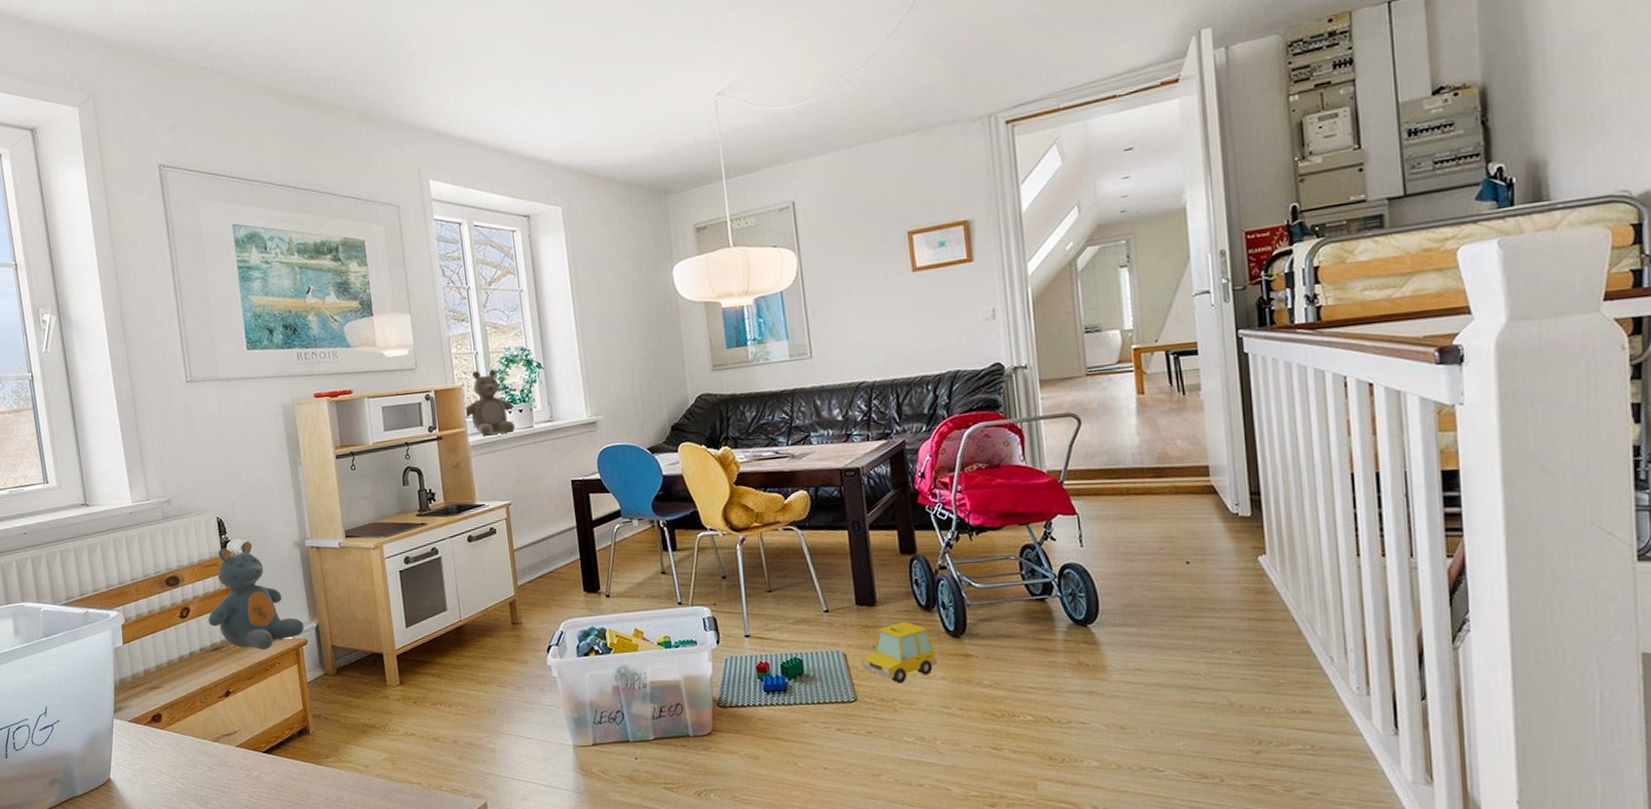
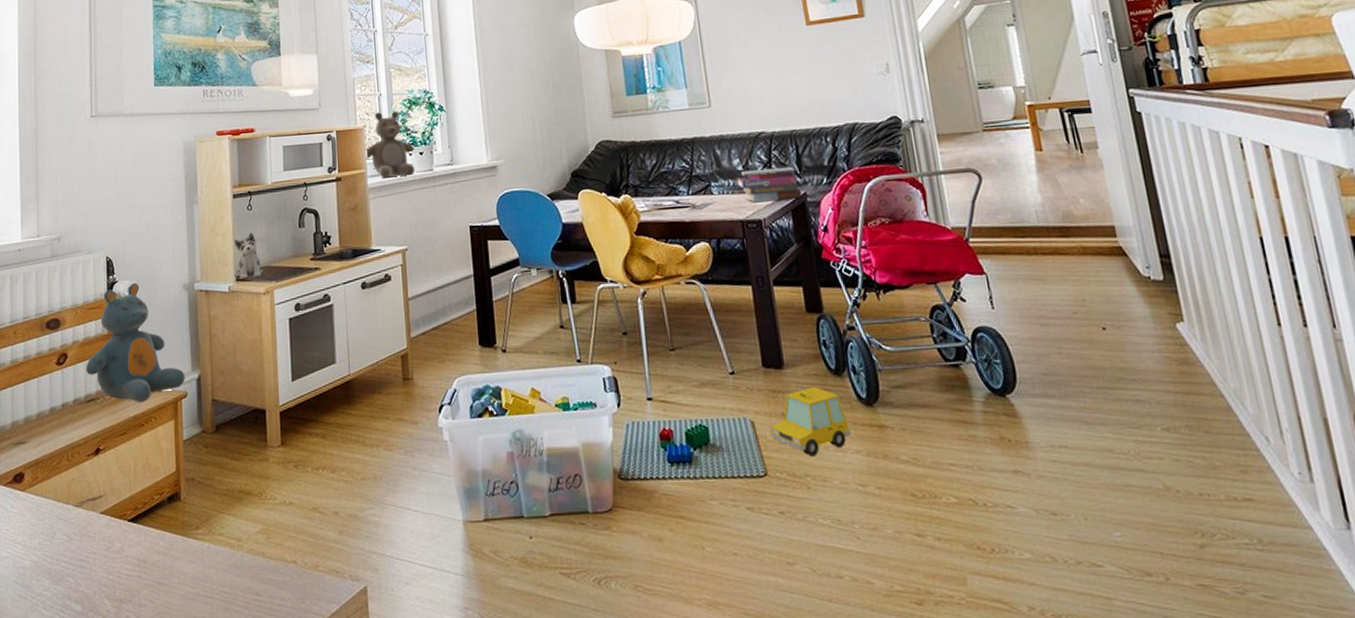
plush toy: none [341,491,372,536] -> present [234,232,264,279]
books: none [836,415,901,452] -> present [736,166,803,203]

